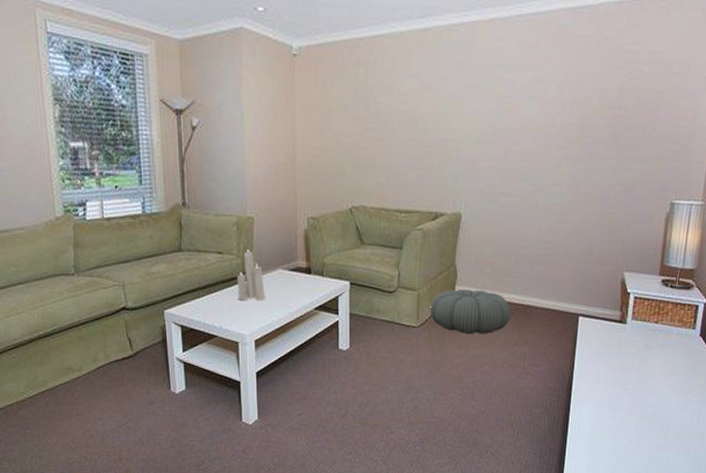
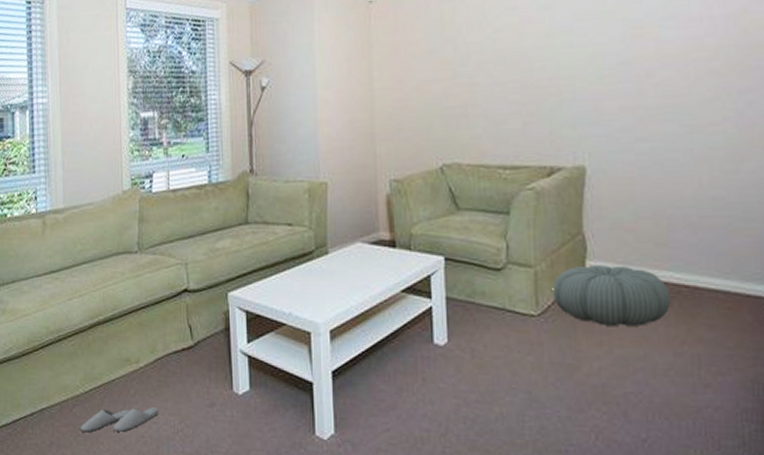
slippers: none [27,406,103,431] -> present [80,406,158,433]
candle: present [237,249,266,300] -> none [309,220,343,281]

